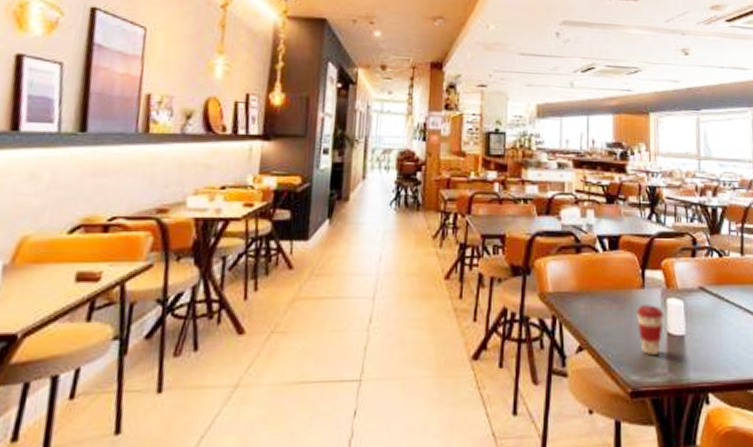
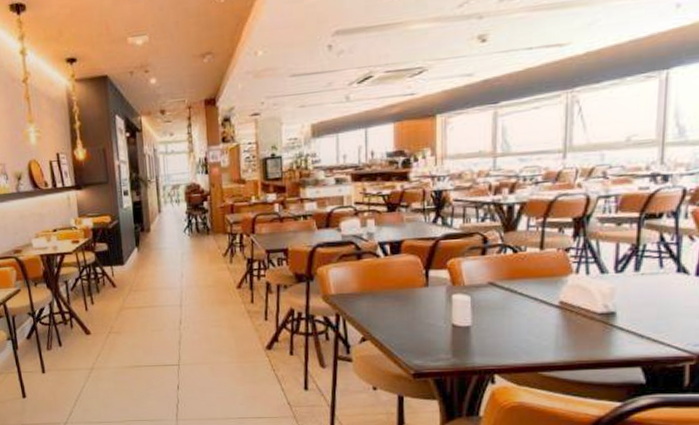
coffee cup: present [637,303,665,356] -> none [420,300,449,344]

